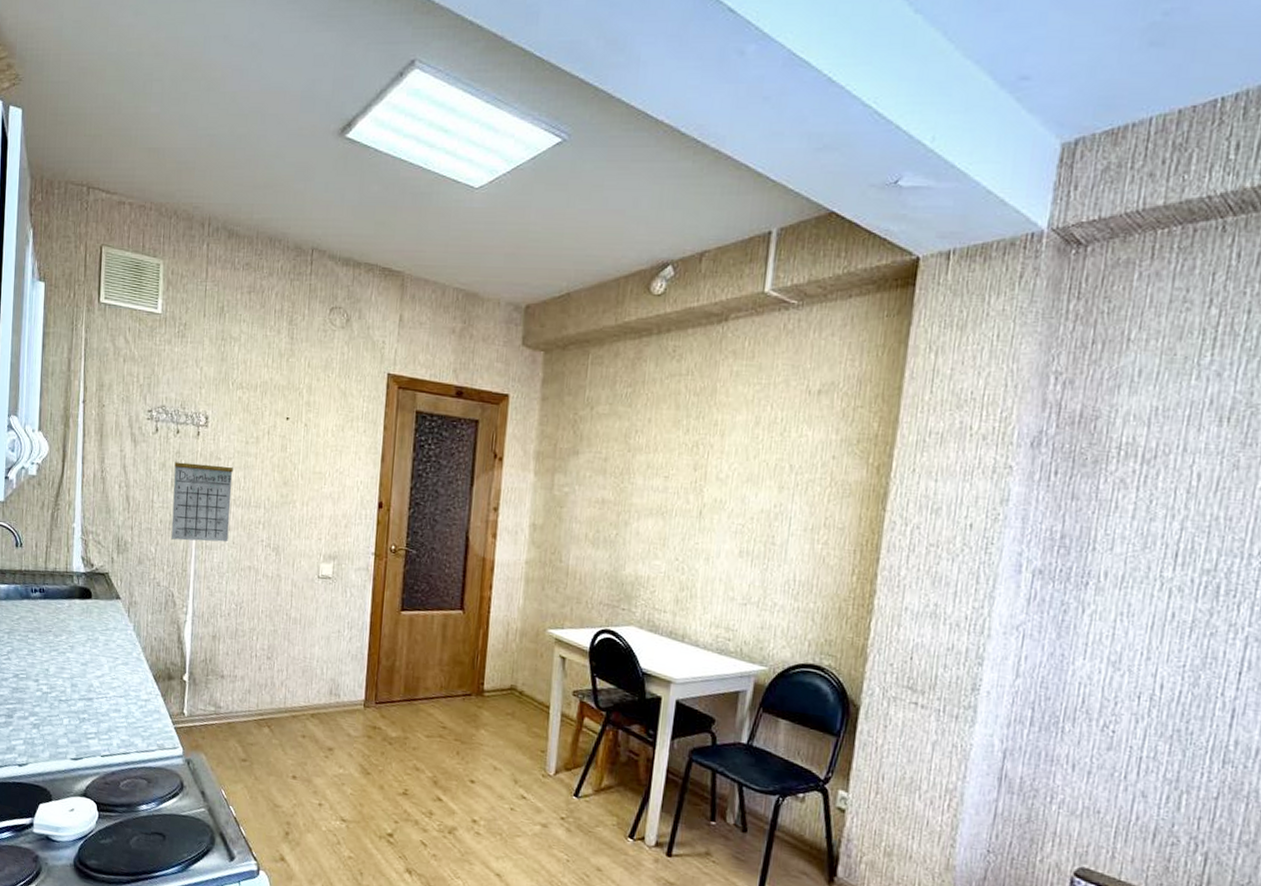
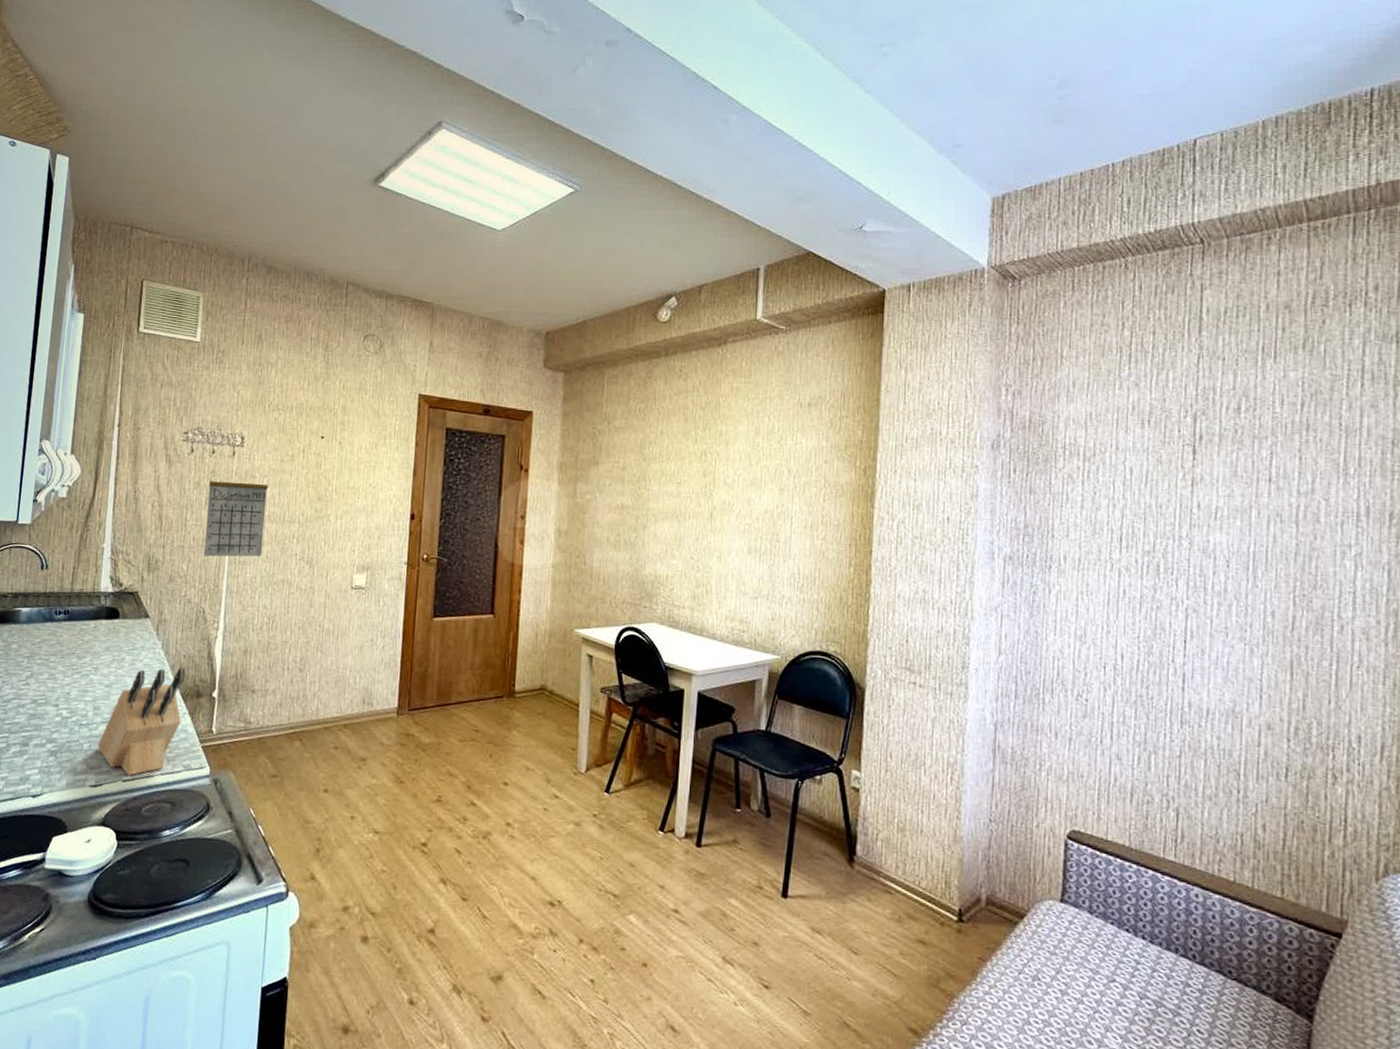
knife block: none [76,649,157,752] -> present [97,667,185,776]

